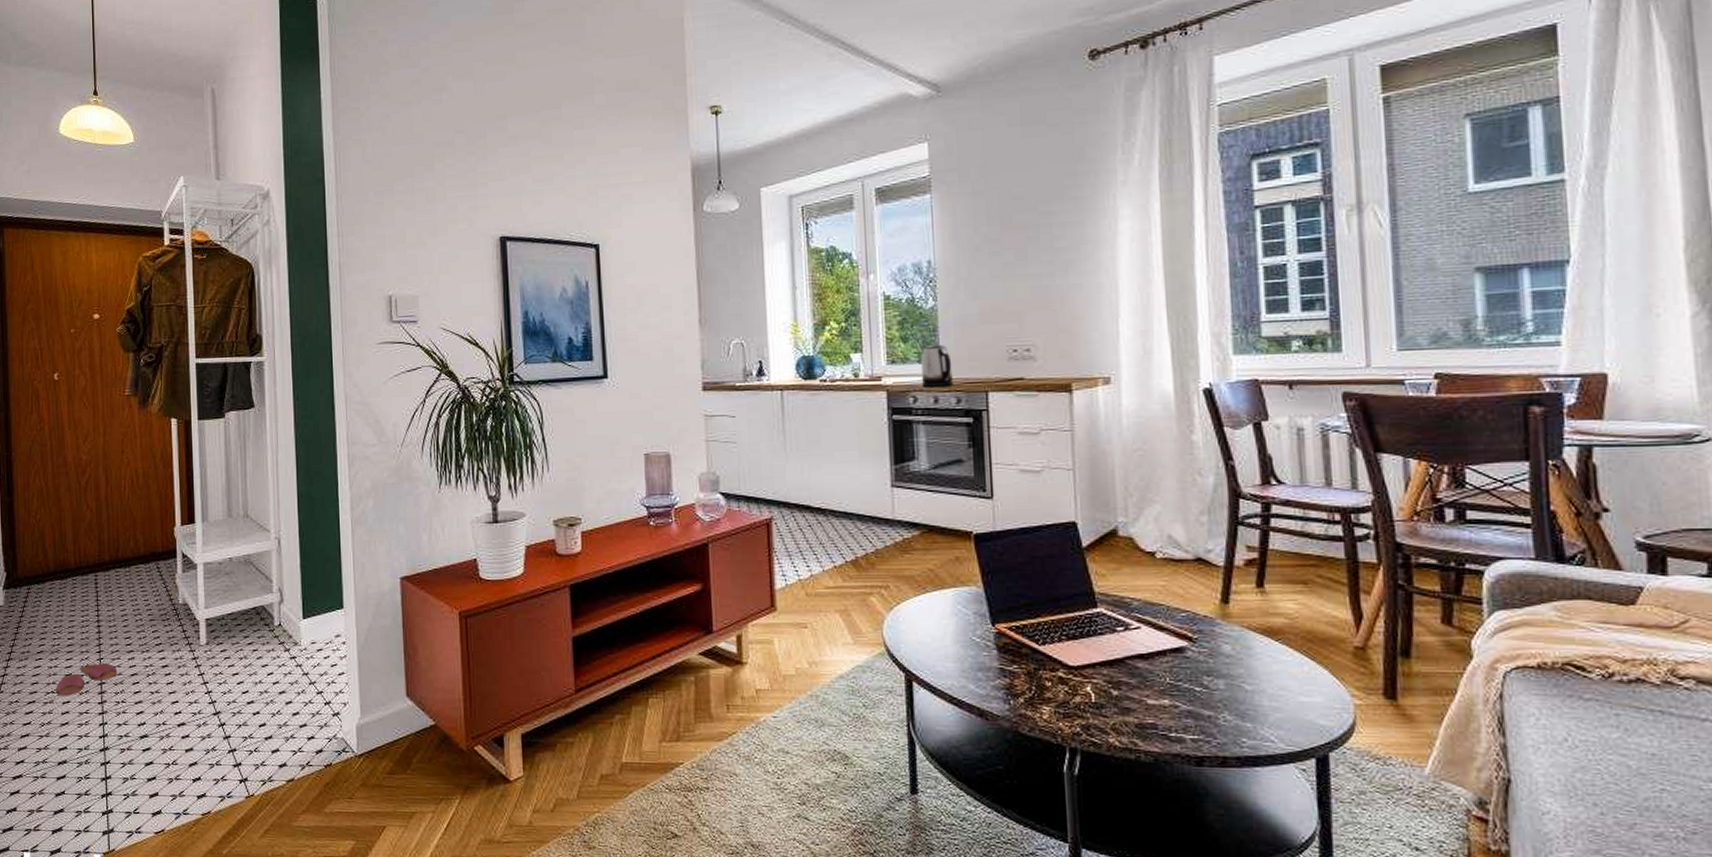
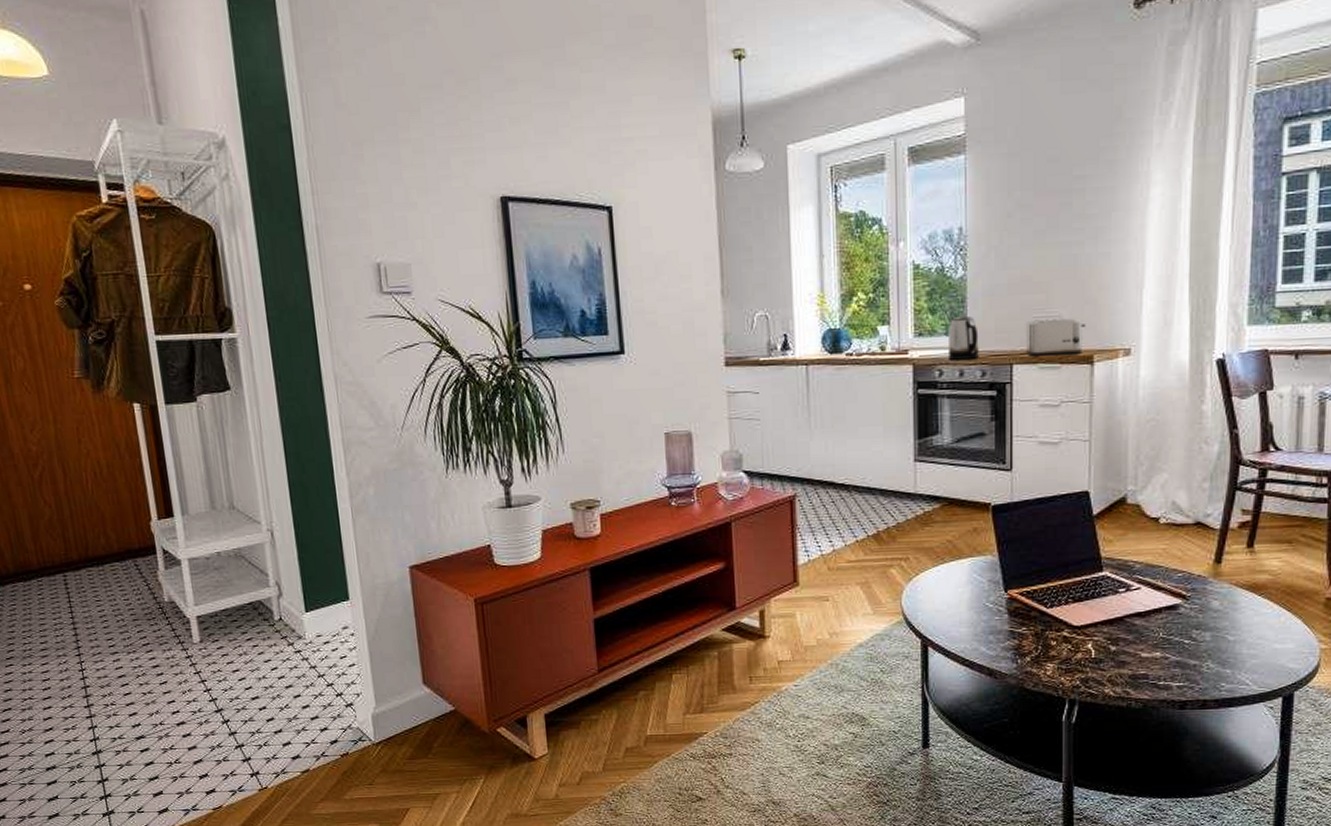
slippers: present [55,662,117,696] -> none [33,665,103,702]
toaster: none [1000,346,1061,385] -> present [1026,318,1086,358]

